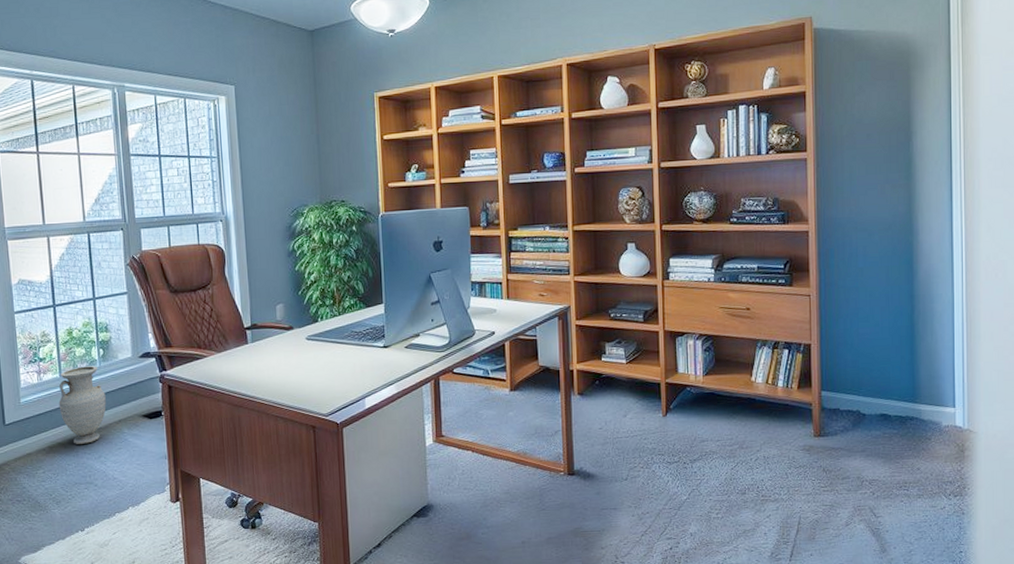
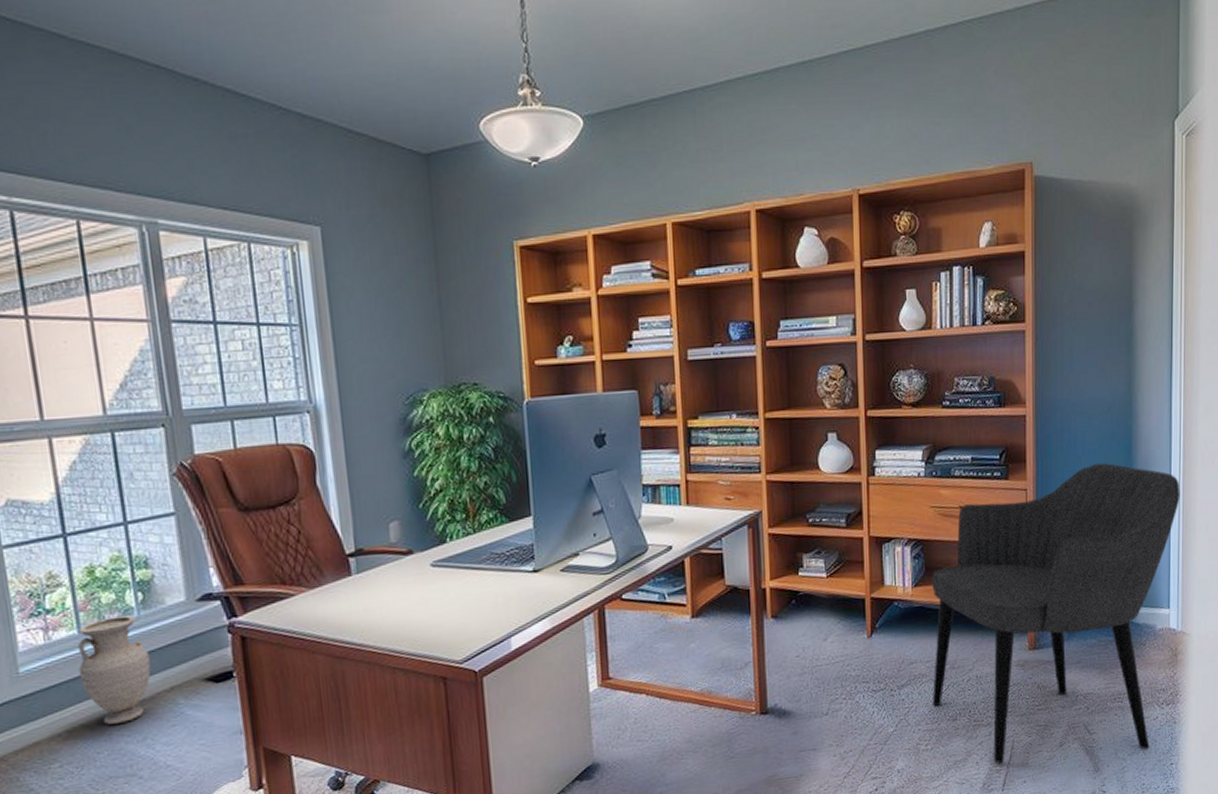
armchair: none [721,274,963,537] -> present [932,463,1180,764]

